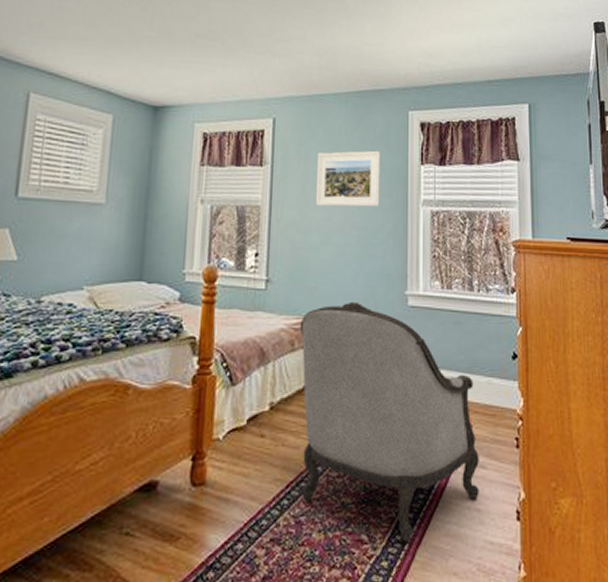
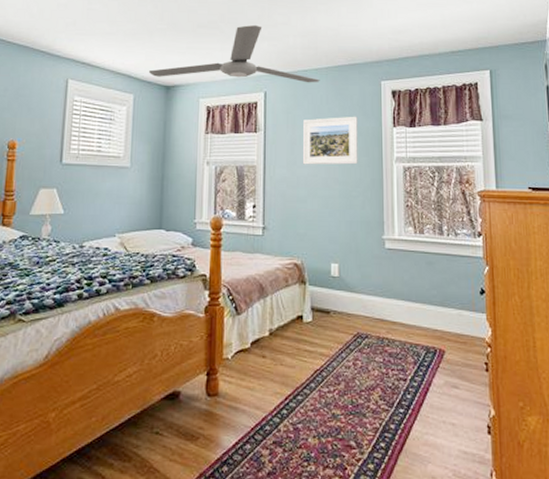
ceiling fan: none [132,37,339,110] -> present [148,24,320,83]
armchair: present [300,301,479,542] -> none [292,245,453,449]

